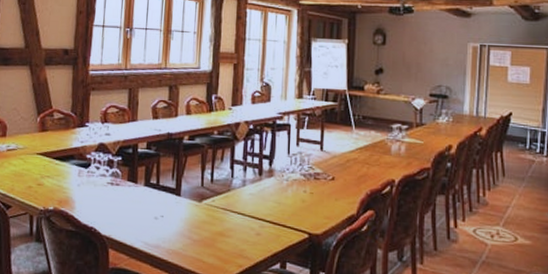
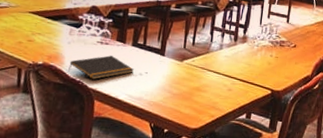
notepad: none [80,198,148,225] -> present [68,55,134,80]

